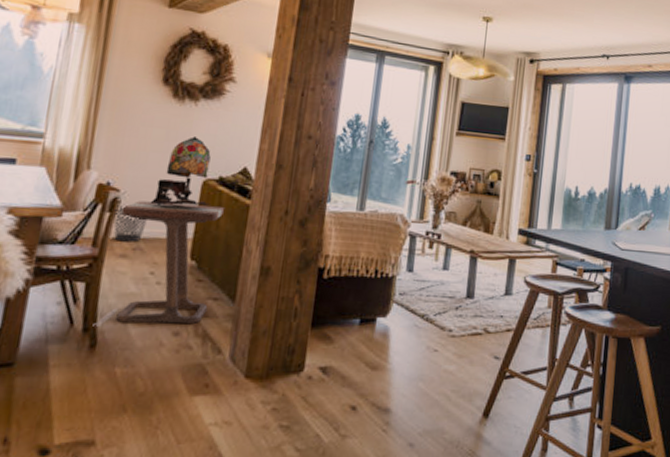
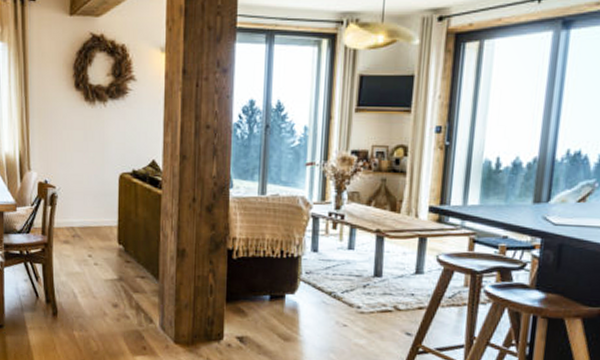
side table: present [93,201,224,327] -> none [52,195,140,299]
wastebasket: present [114,205,147,242] -> none [54,200,80,231]
table lamp: present [148,136,211,206] -> none [78,135,128,198]

